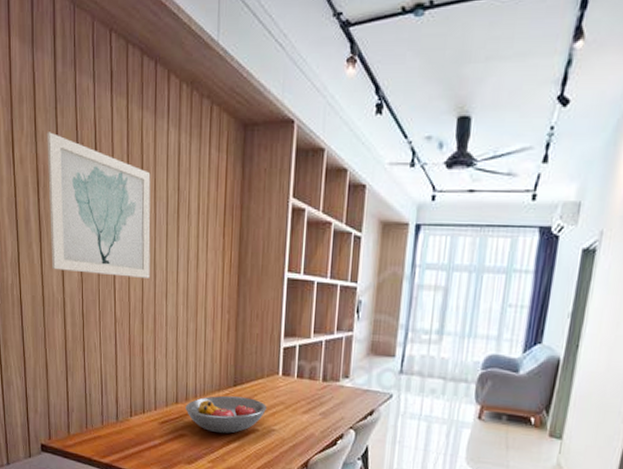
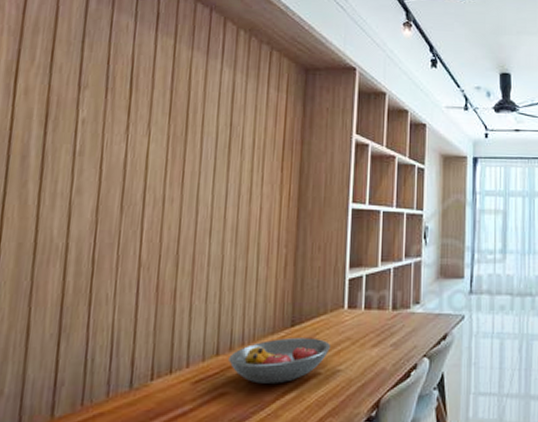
wall art: present [47,132,151,278] -> none [54,64,199,215]

